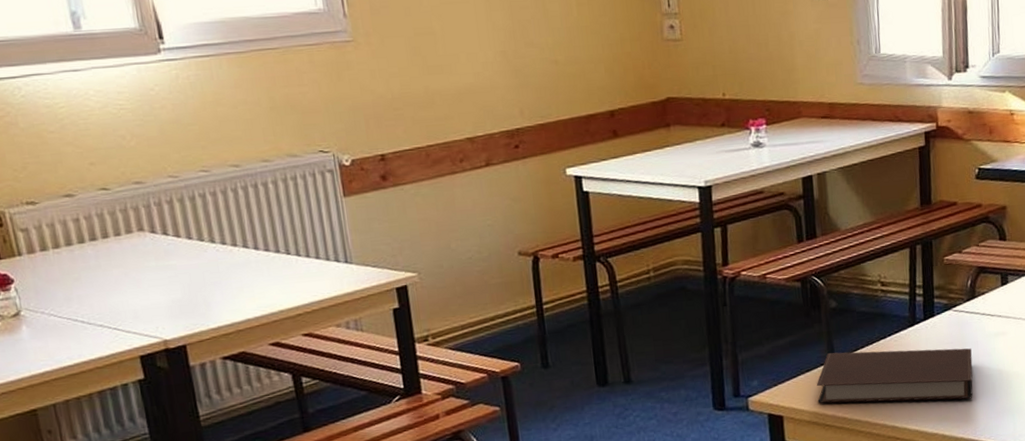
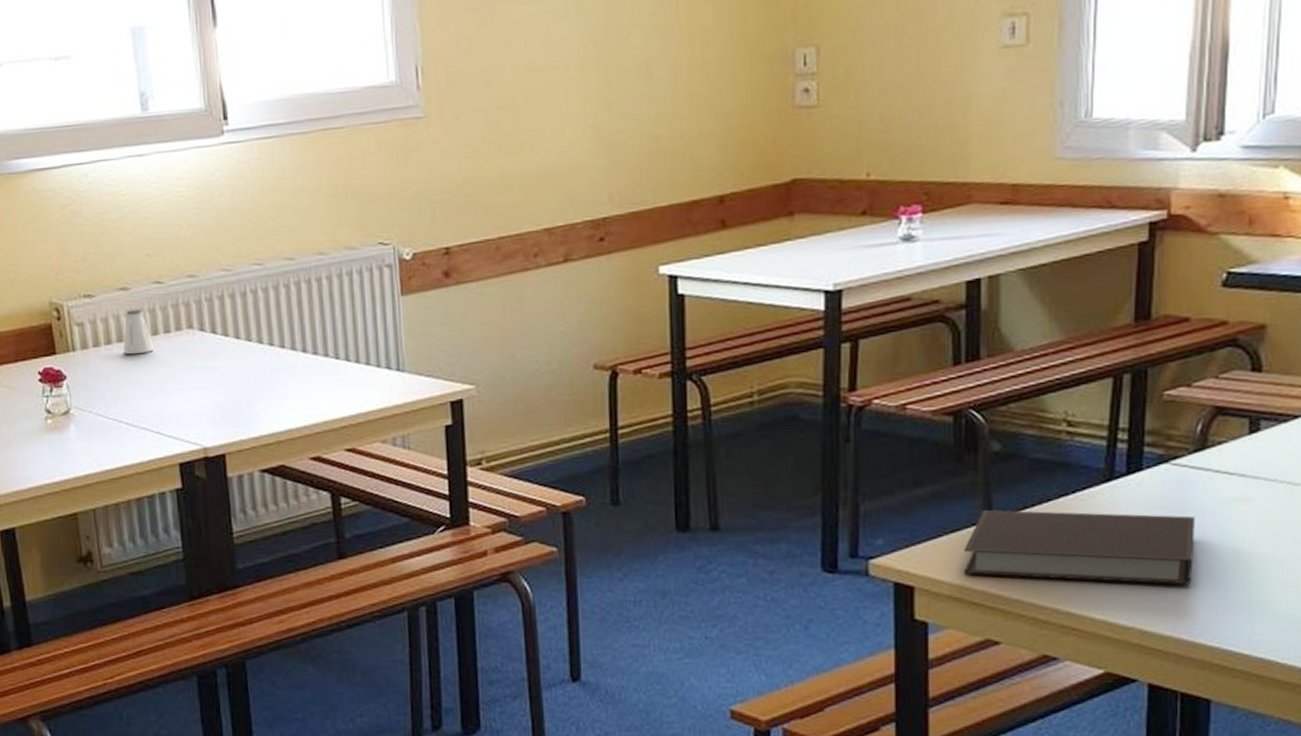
saltshaker: none [72,214,105,257] -> present [123,308,153,355]

